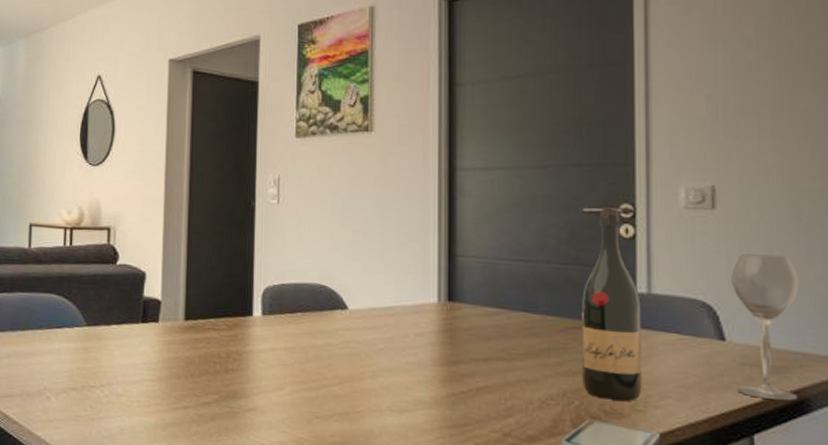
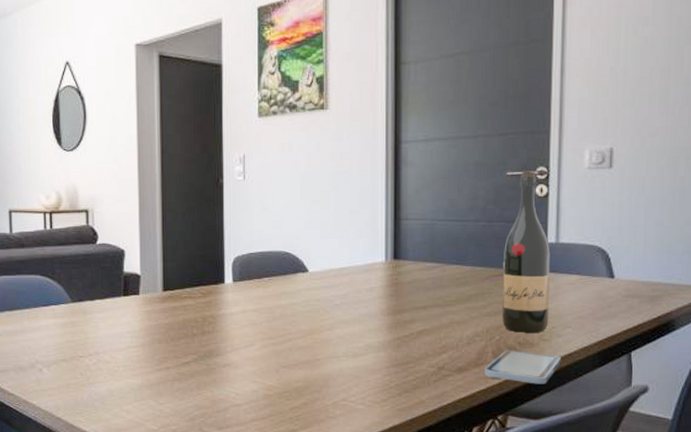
wineglass: present [731,254,799,402] -> none [621,205,673,323]

